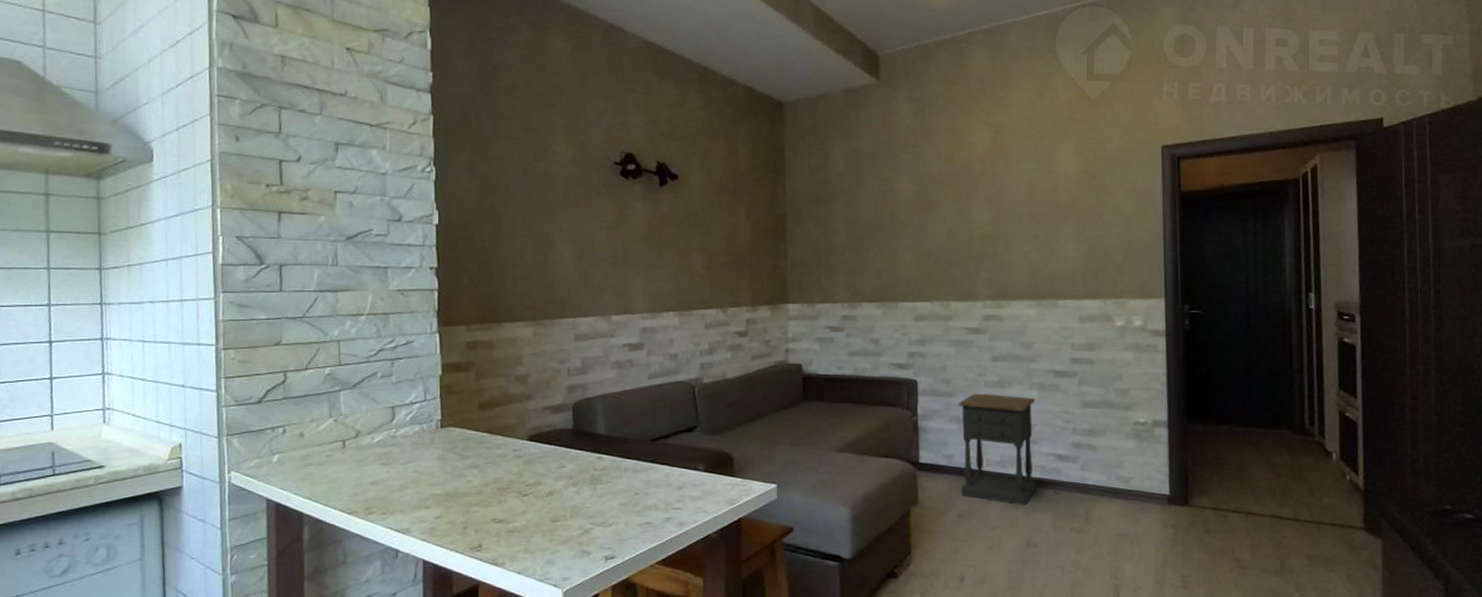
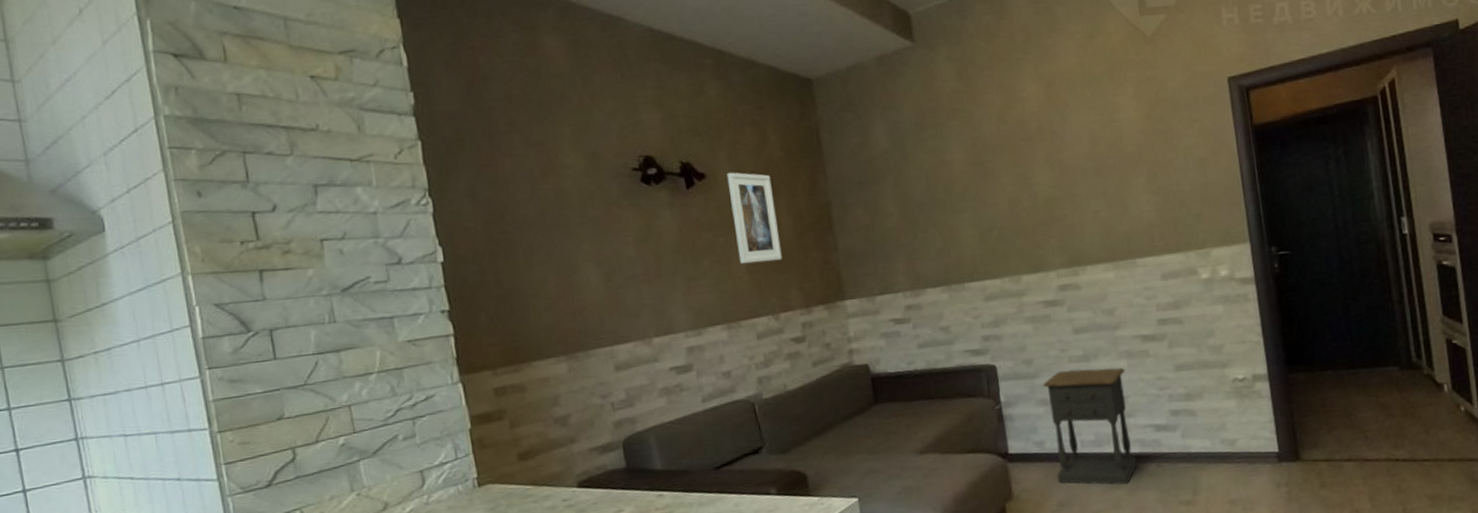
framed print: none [696,176,737,260] -> present [727,172,782,264]

